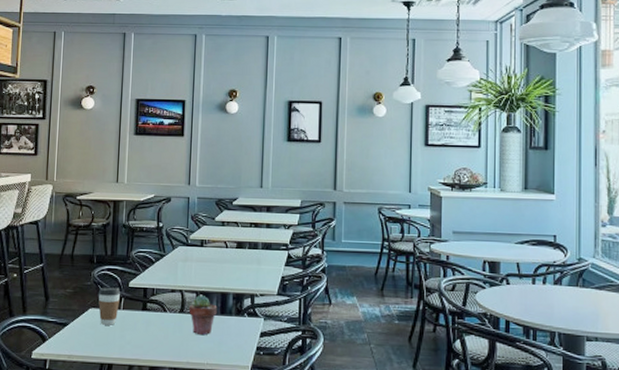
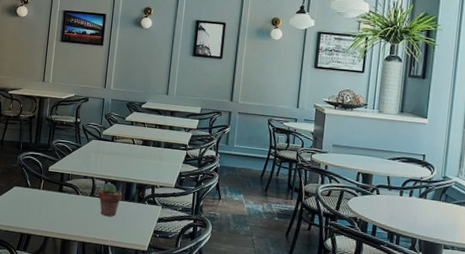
coffee cup: present [98,287,121,325] -> none [22,169,42,202]

